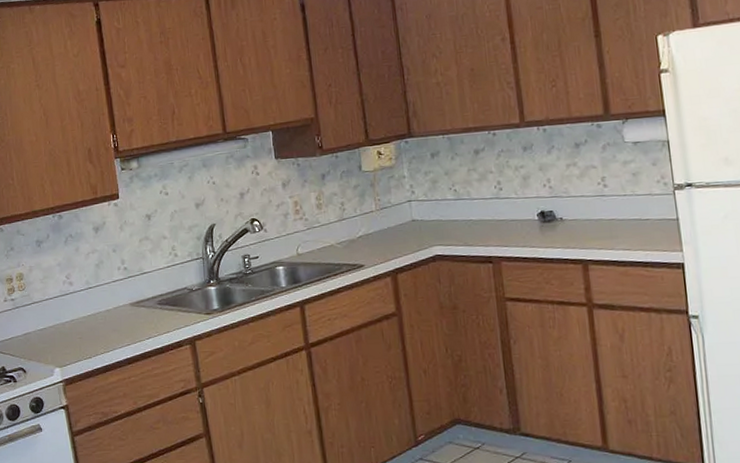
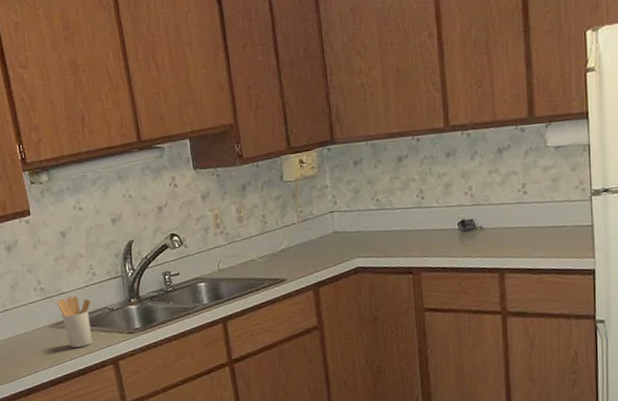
utensil holder: none [138,276,172,326] -> present [56,296,92,348]

